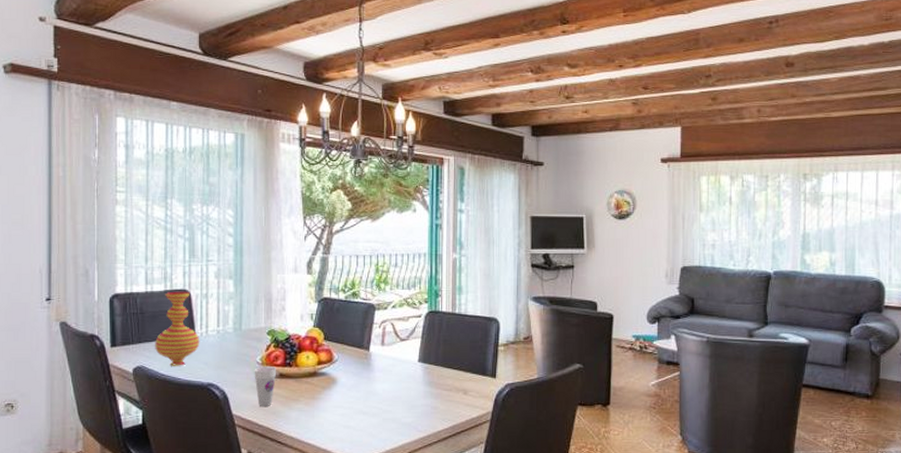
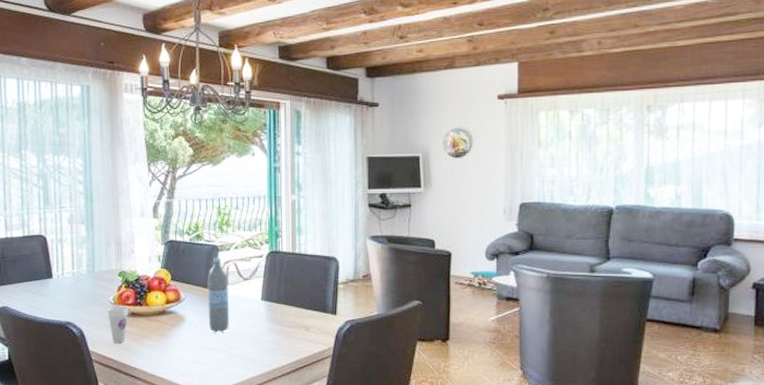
vase: present [155,291,200,366] -> none [16,236,57,306]
water bottle: none [362,316,385,396] -> present [207,257,230,333]

